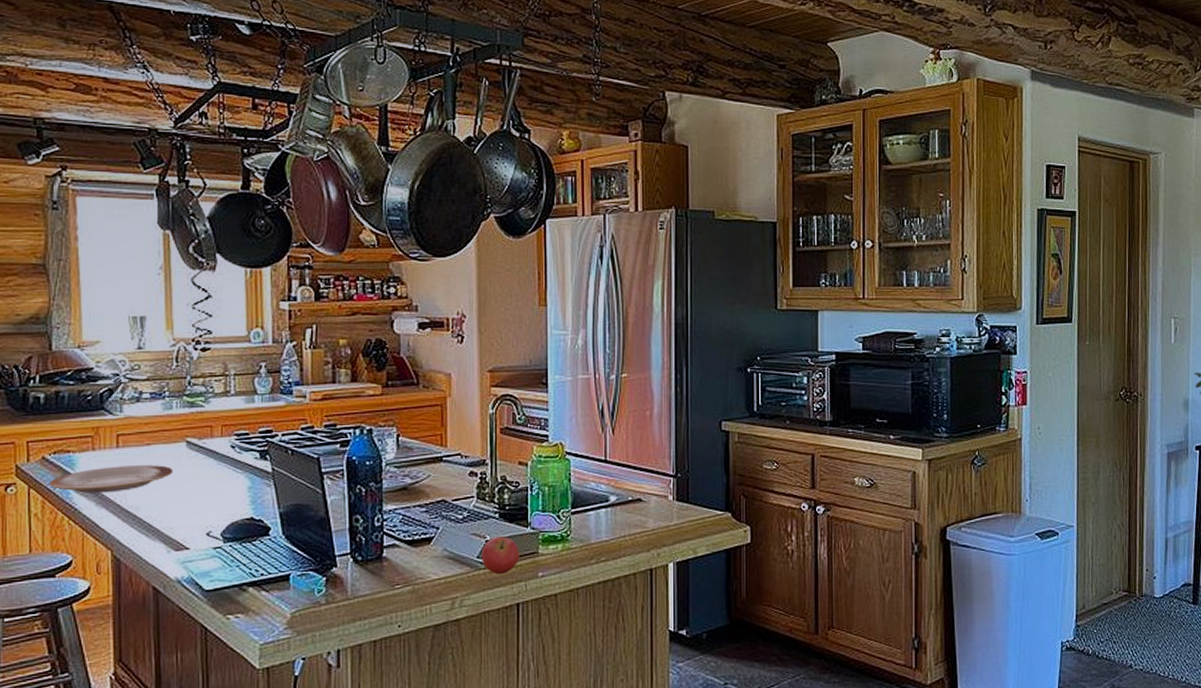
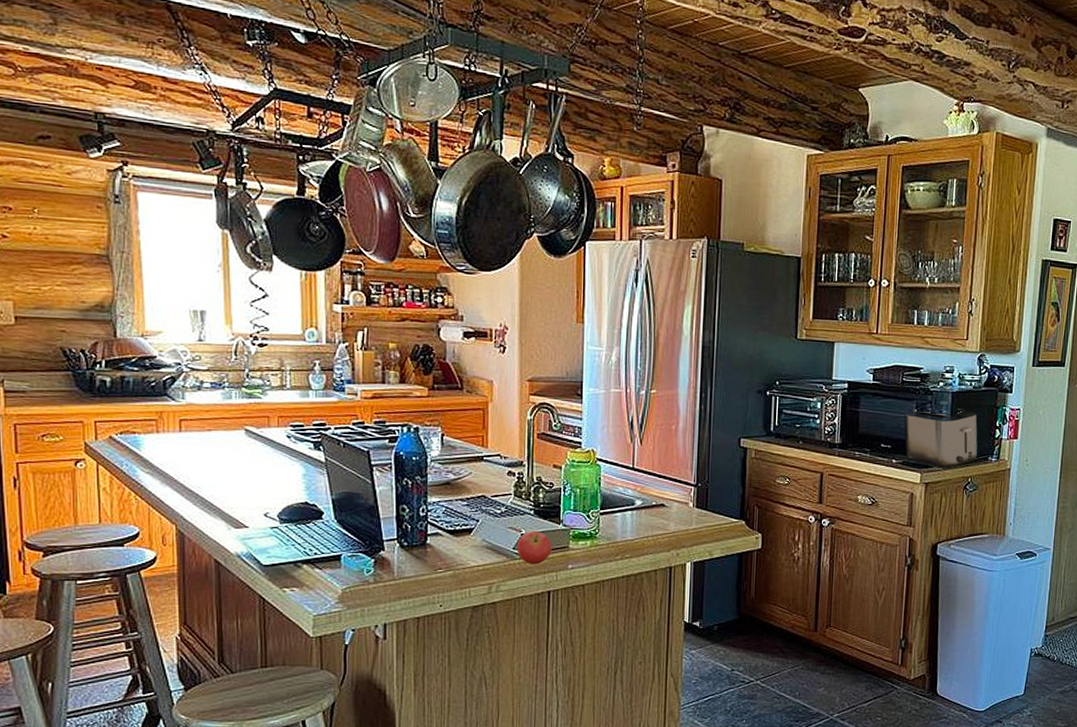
plate: present [49,465,173,493] -> none [116,448,232,473]
toaster: none [899,375,984,442] -> present [904,409,978,468]

